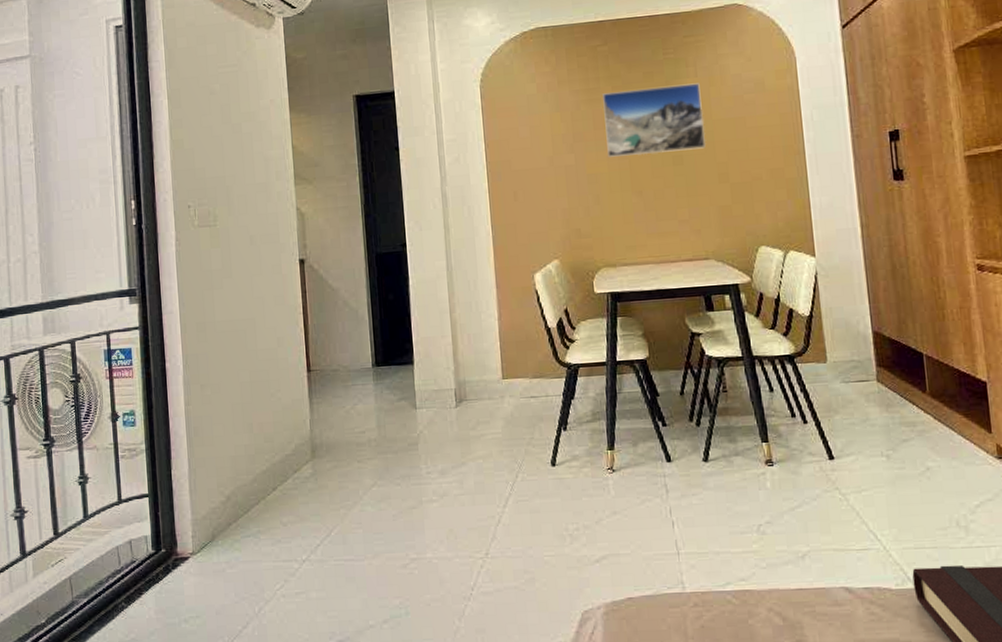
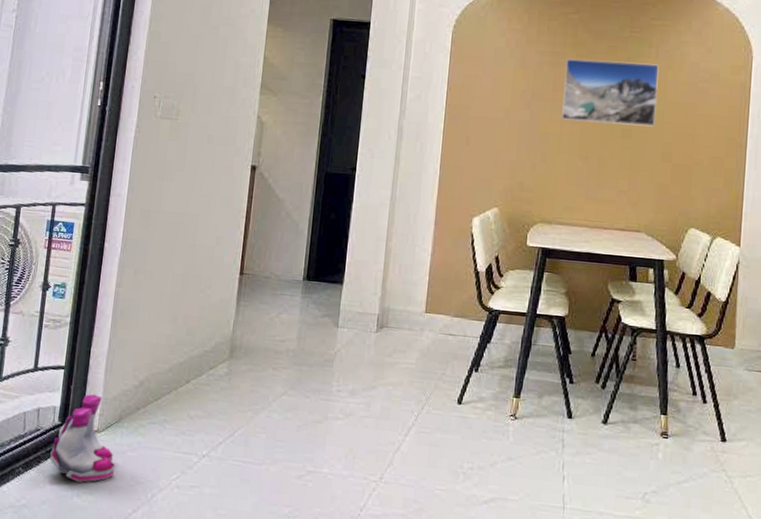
boots: none [150,517,218,607] -> present [50,394,115,482]

